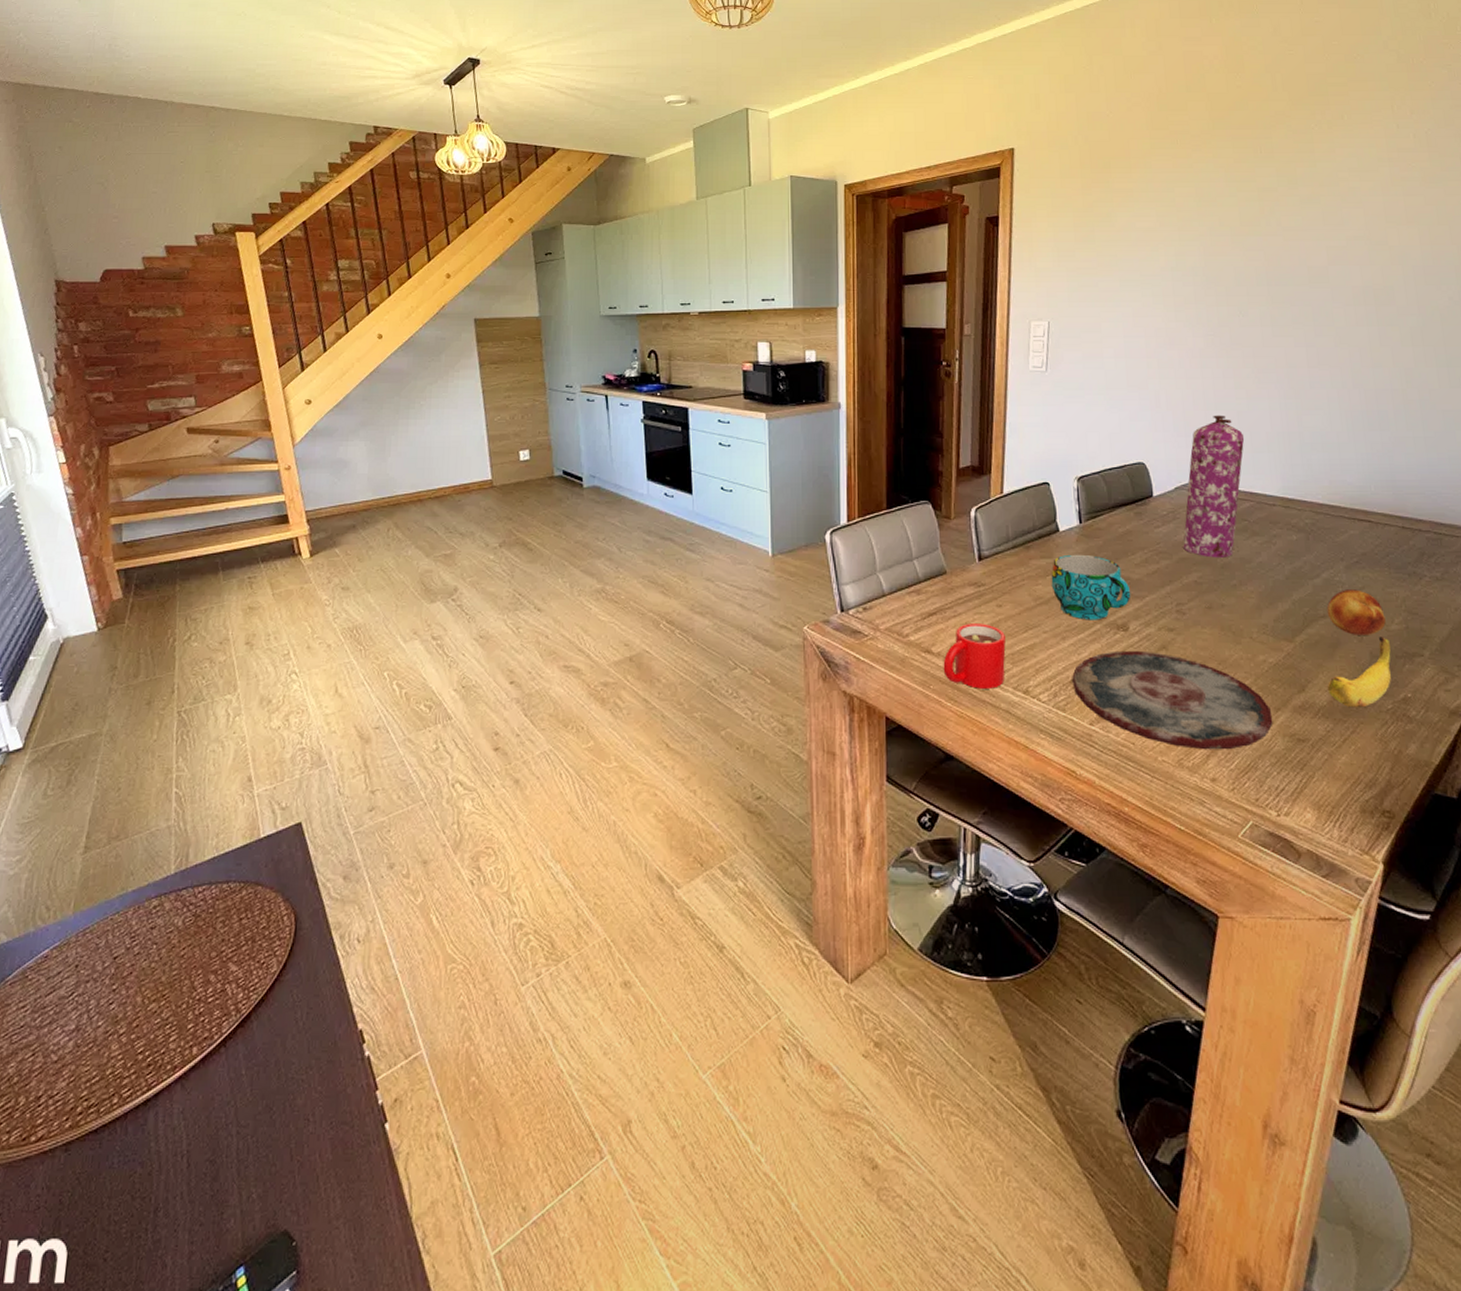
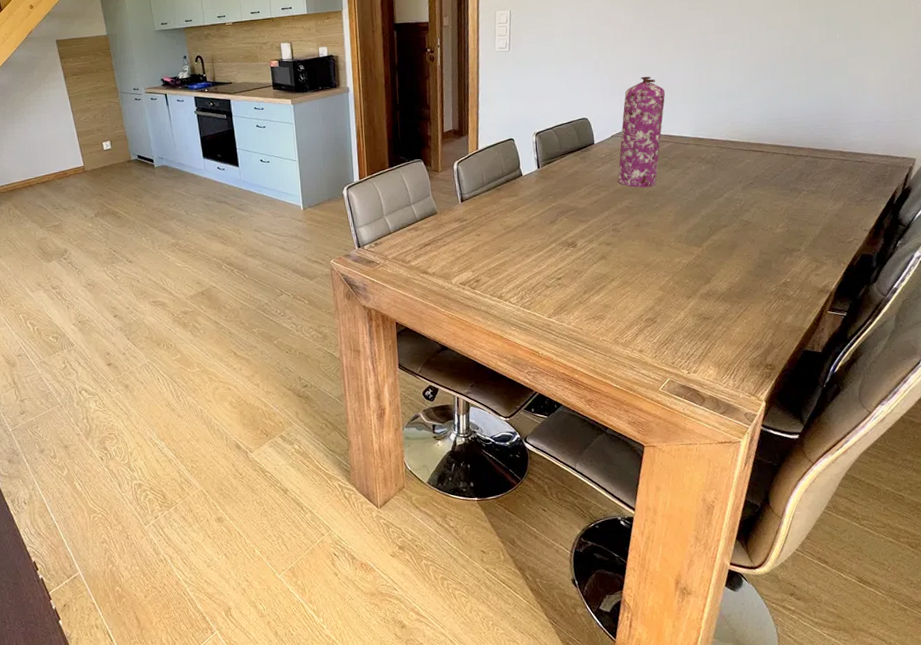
mug: present [943,624,1006,689] -> none [437,249,484,297]
cup: present [1051,554,1131,620] -> none [517,192,578,241]
plate: present [1072,650,1273,750] -> none [534,261,686,330]
fruit: present [1326,589,1386,635] -> none [727,204,772,239]
banana: present [1328,636,1391,708] -> none [727,238,775,293]

